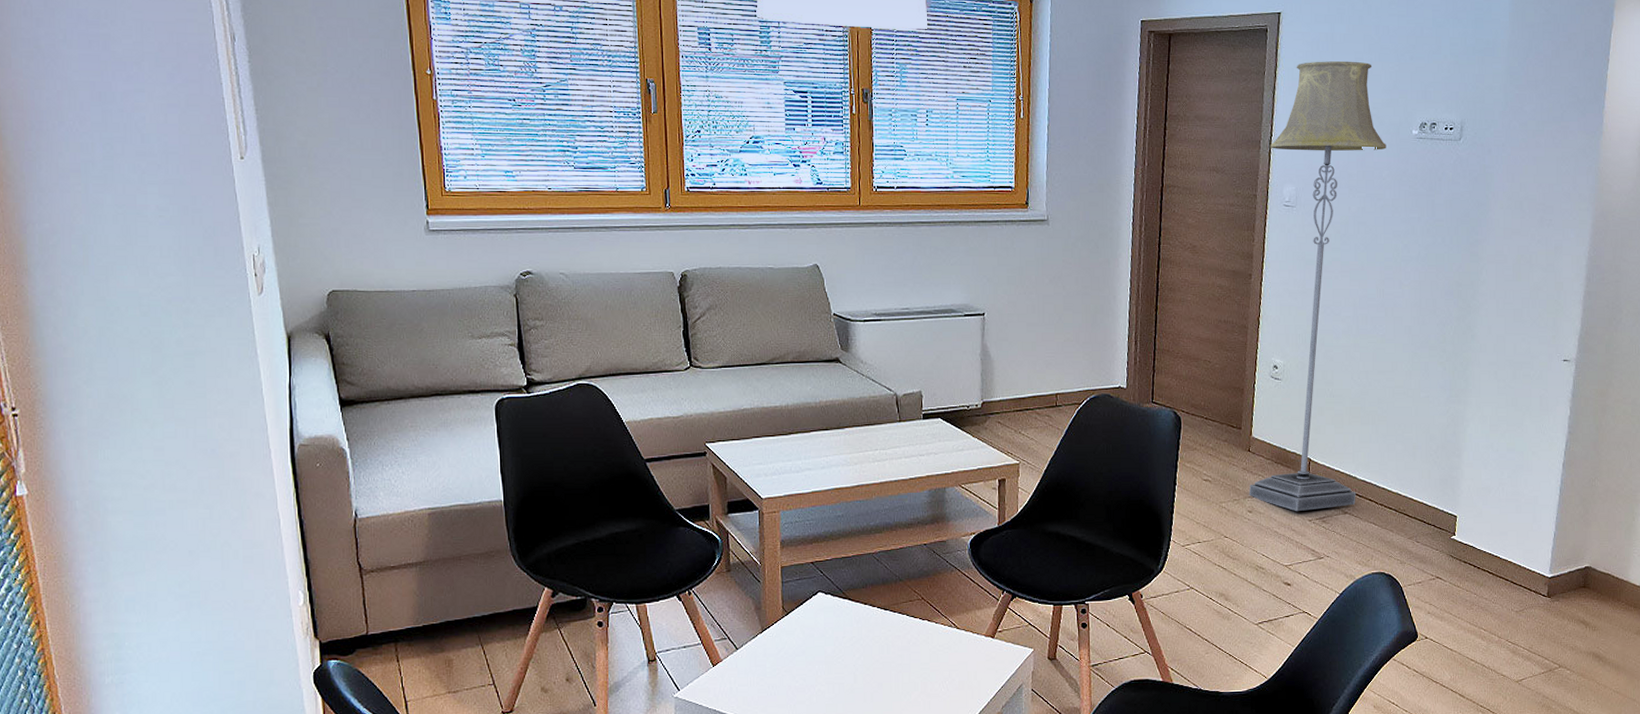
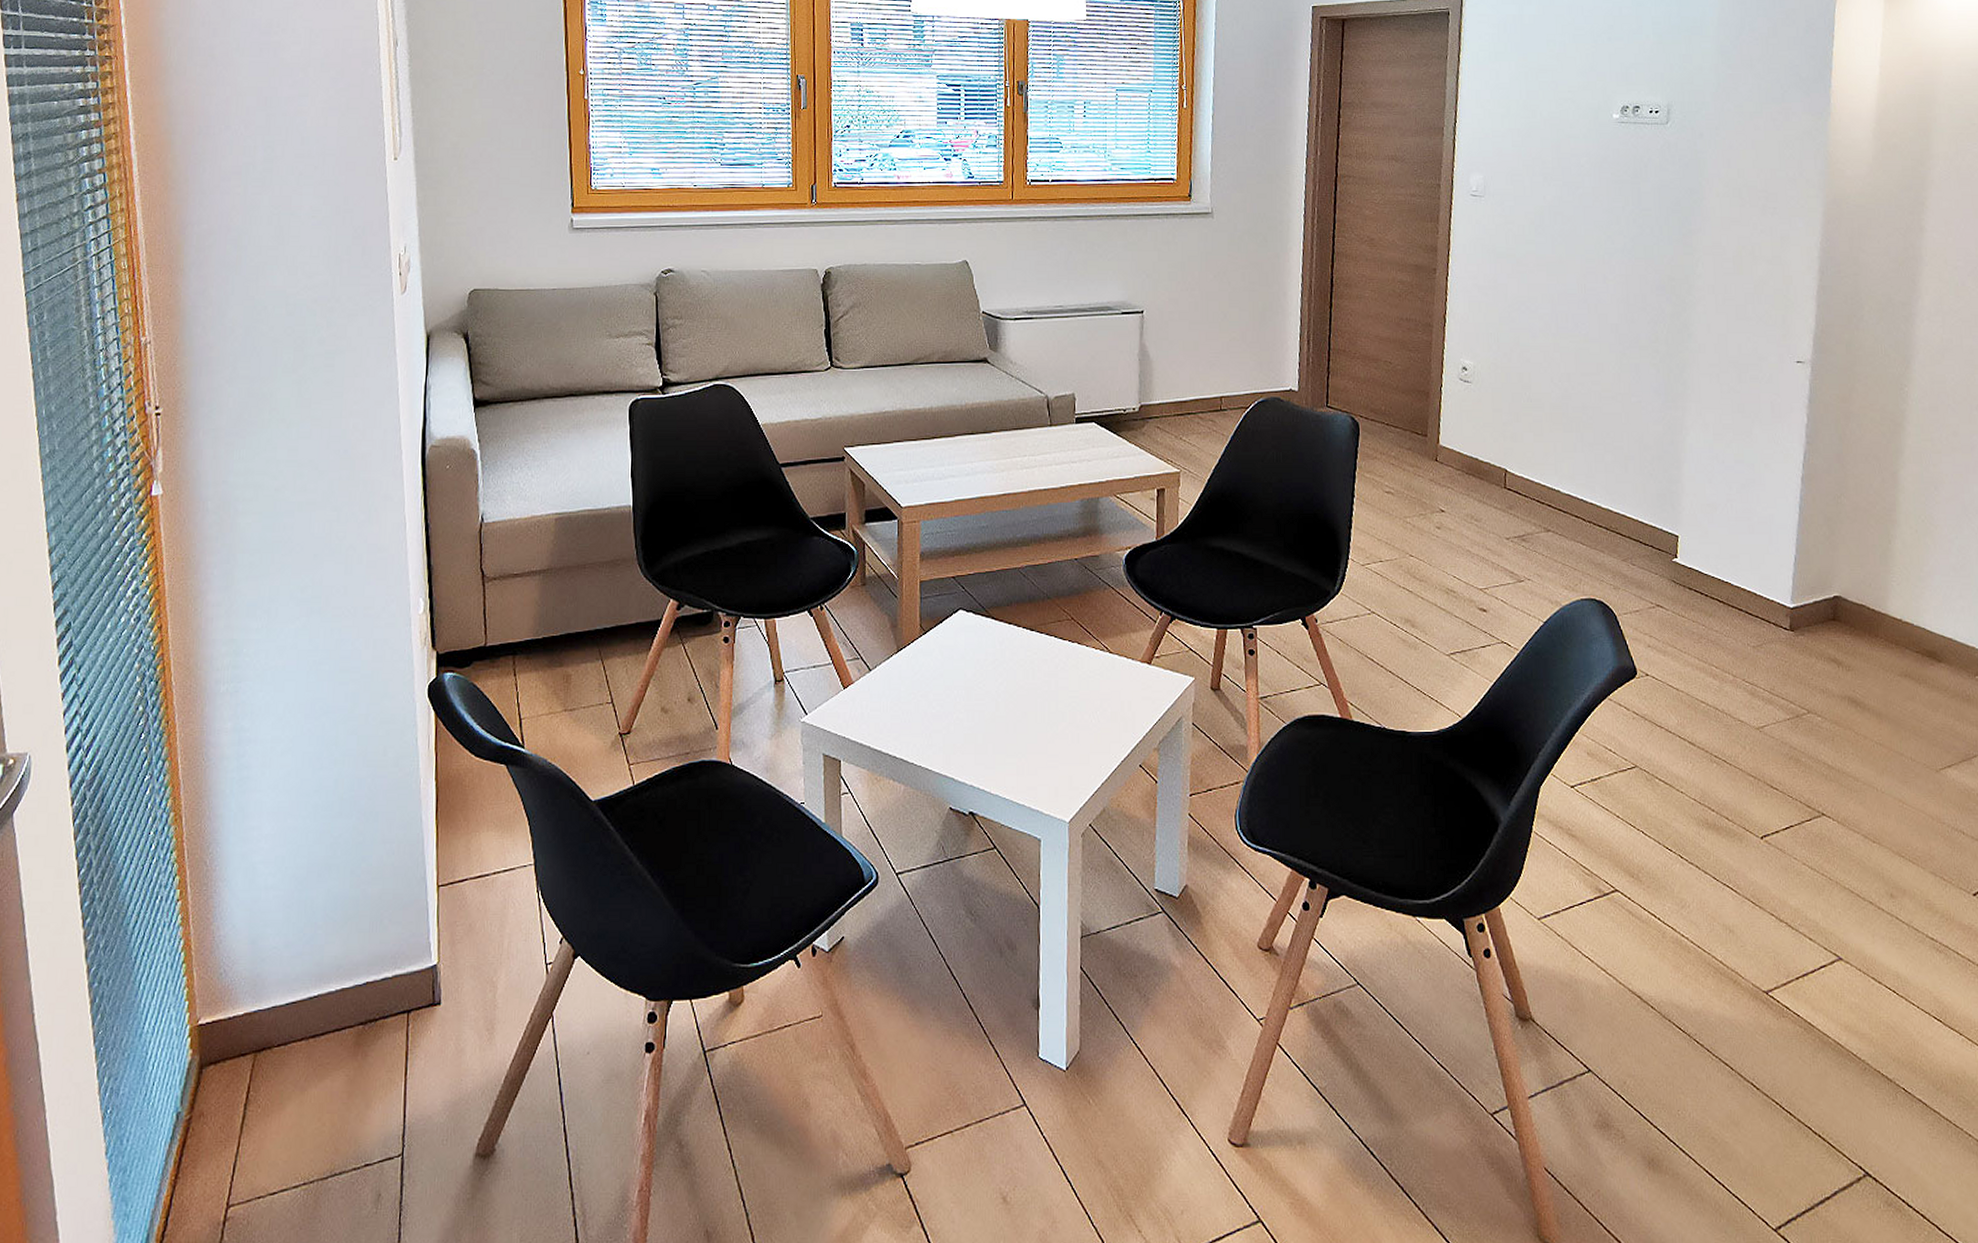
floor lamp: present [1249,61,1387,512] -> none [1436,43,1584,529]

